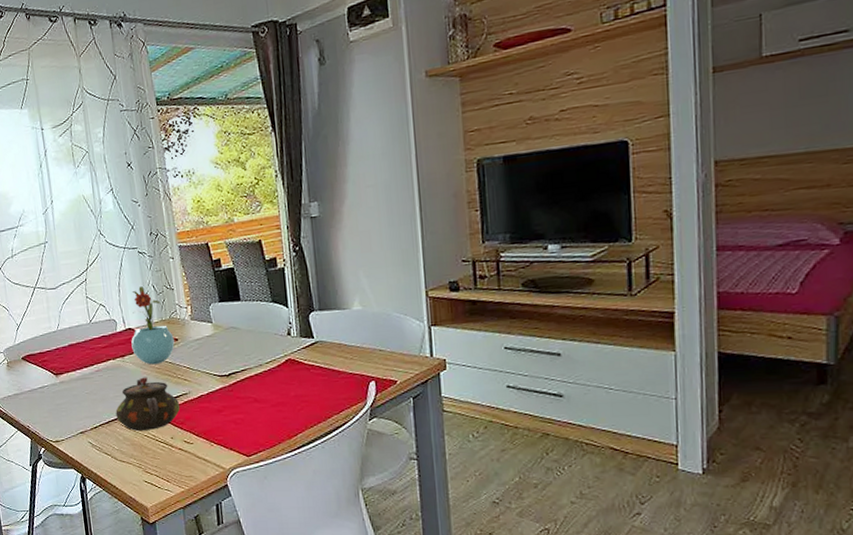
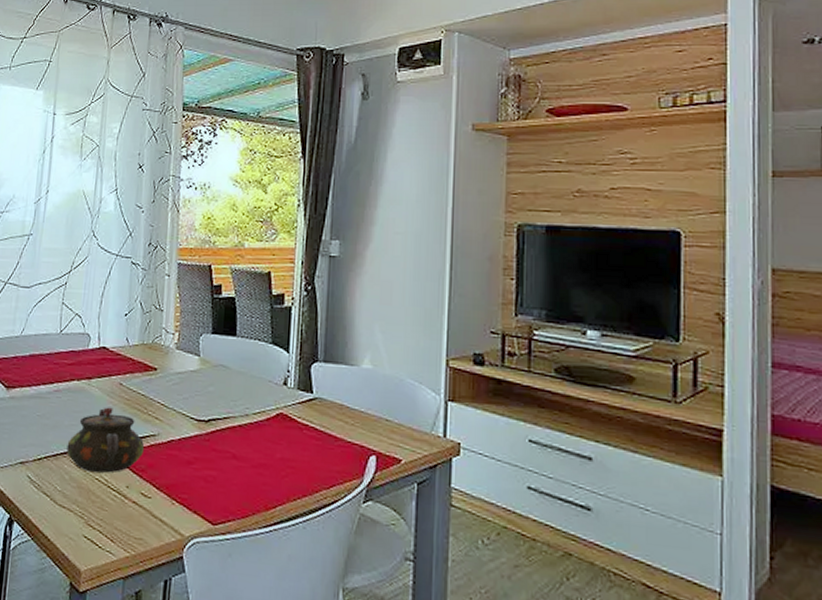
potted flower: present [131,286,175,365] -> none [102,301,153,395]

